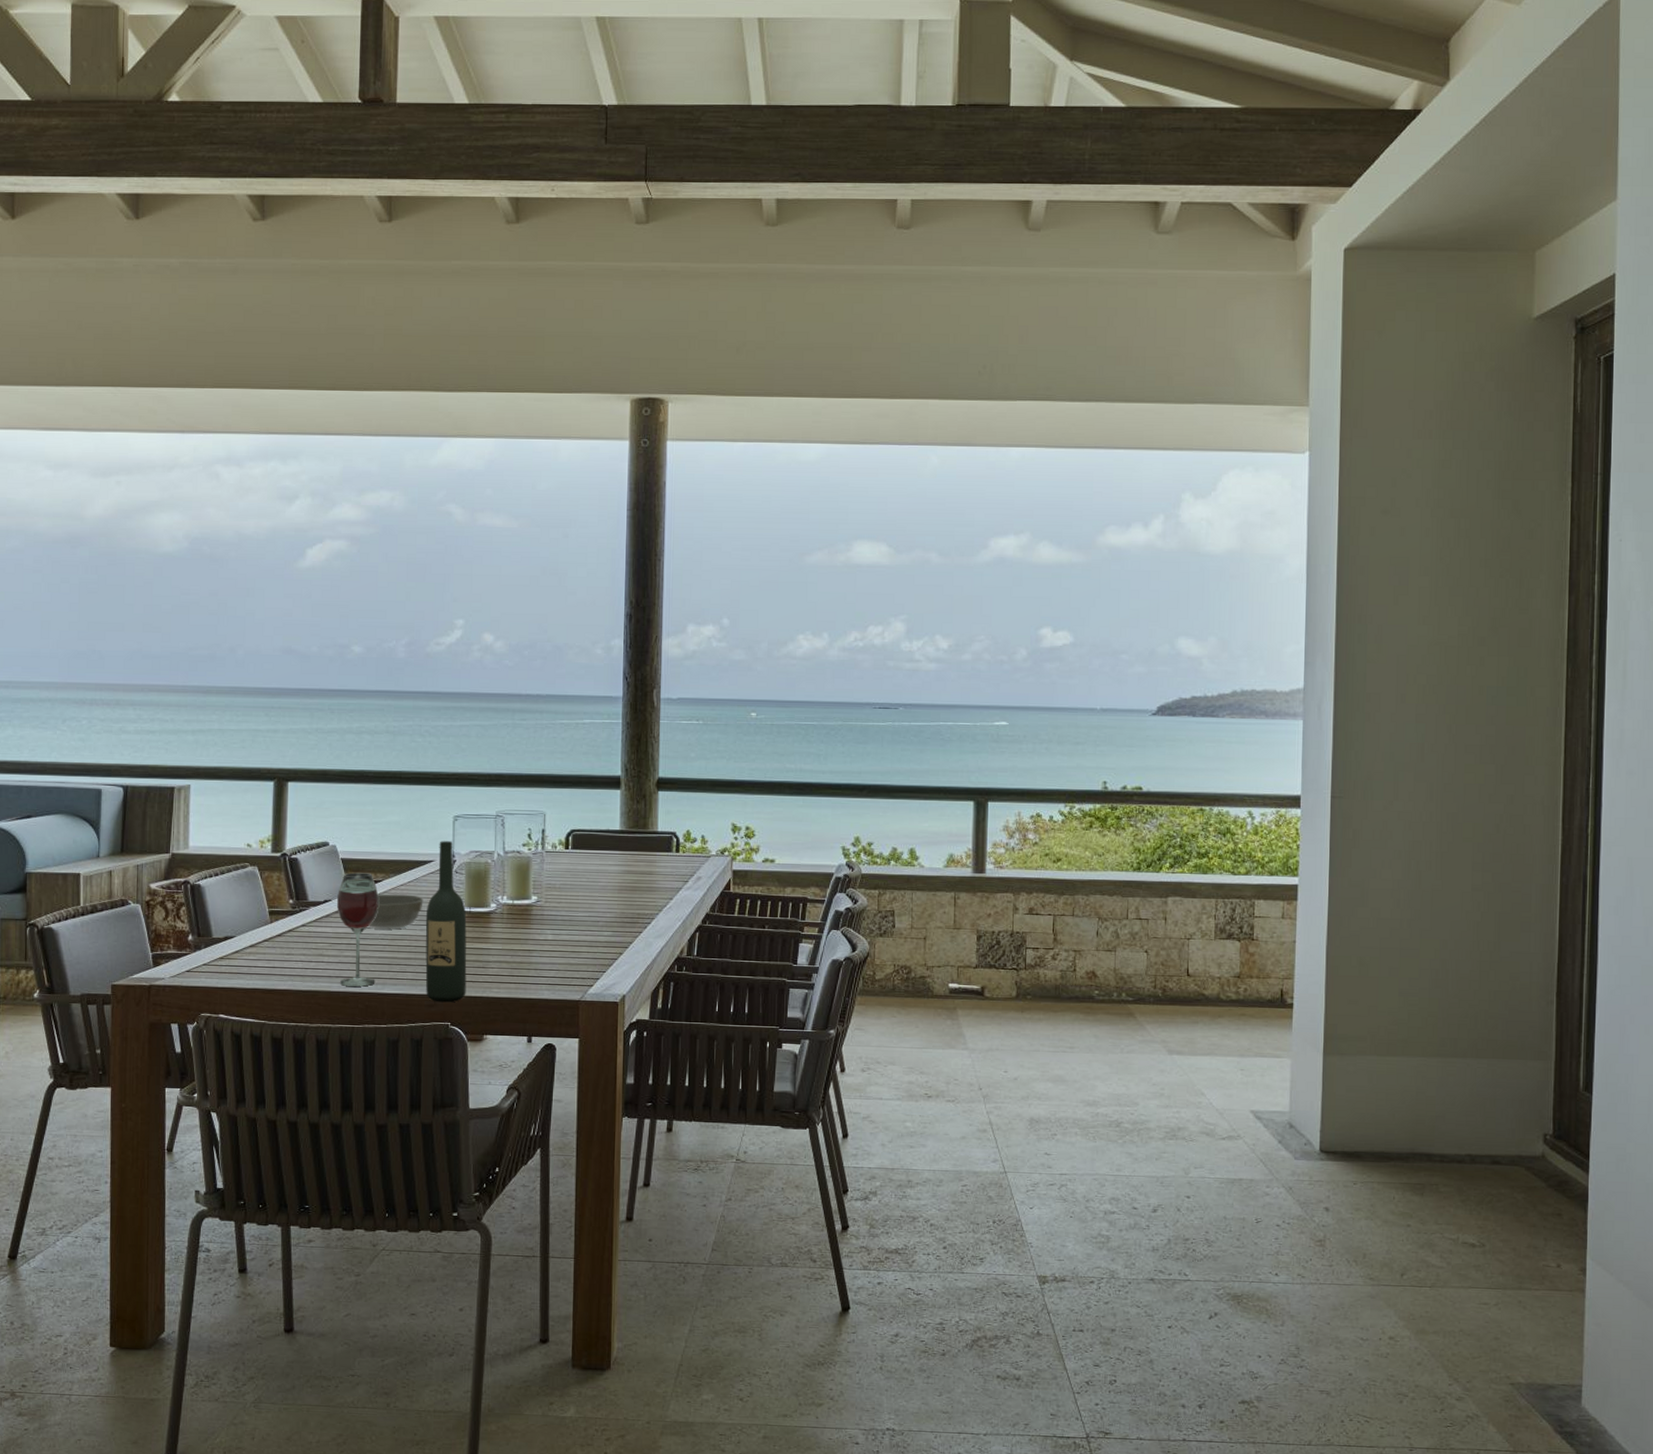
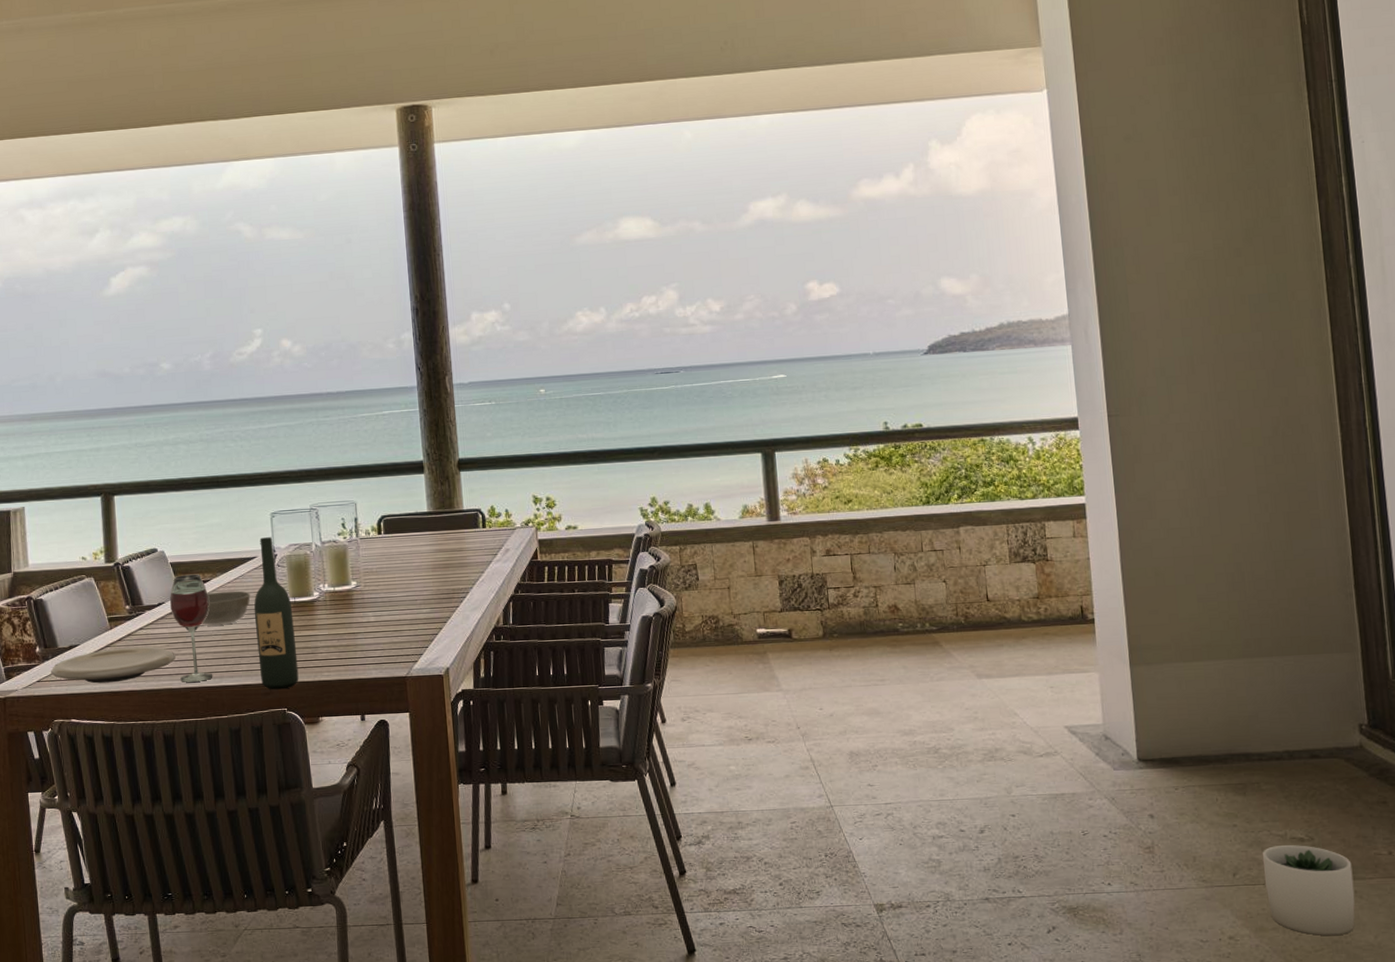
plate: none [201,943,338,980] -> present [50,646,177,684]
planter: none [1431,1249,1519,1345] -> present [1262,844,1355,936]

